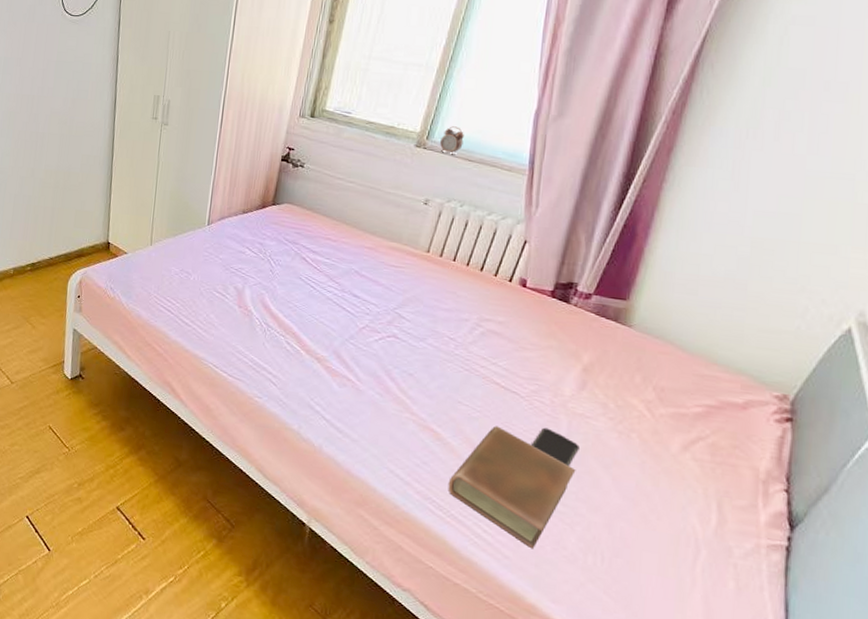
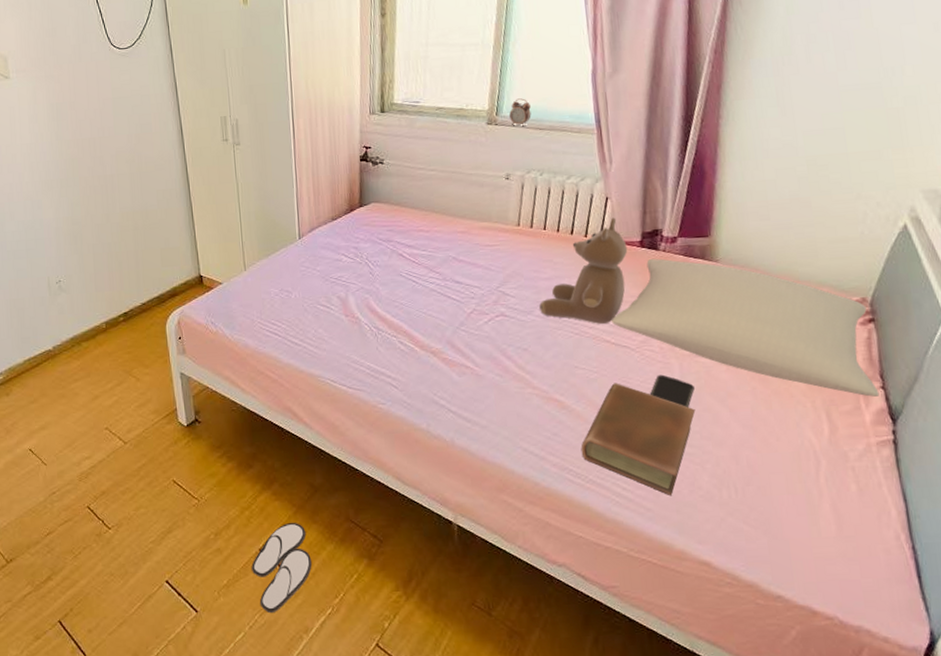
slippers: none [106,489,164,568] -> present [252,523,312,613]
teddy bear: none [433,262,537,366] -> present [539,217,628,324]
pillow: none [504,311,786,499] -> present [611,259,880,397]

